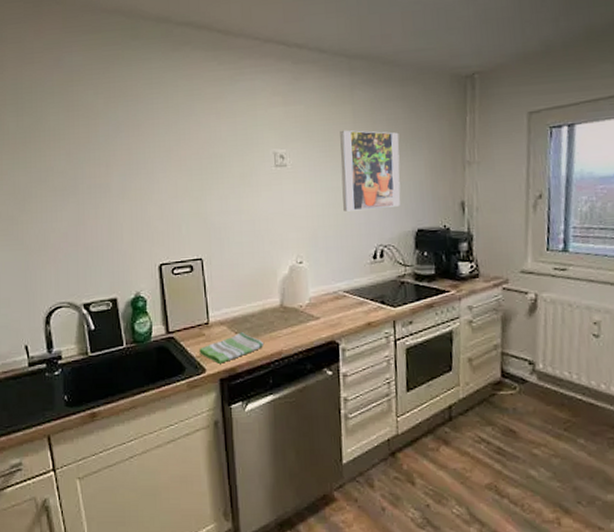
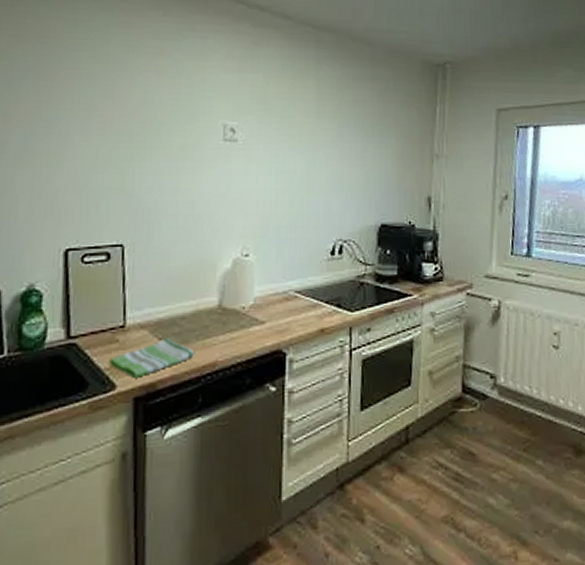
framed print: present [340,130,401,212] -> none [300,107,366,199]

